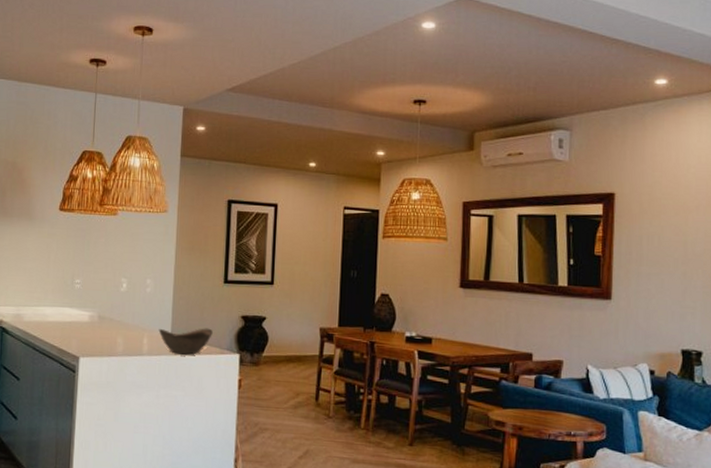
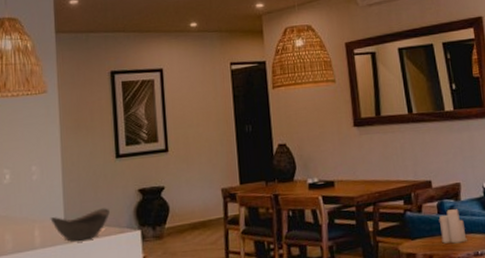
candle: none [534,383,561,420] -> present [439,207,467,244]

